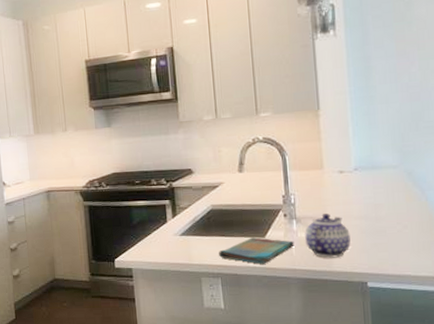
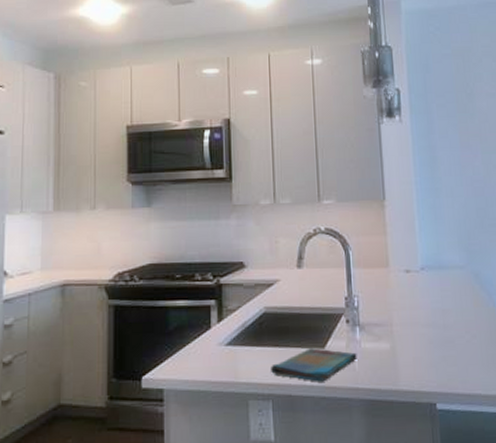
teapot: present [305,214,351,258] -> none [369,320,418,374]

